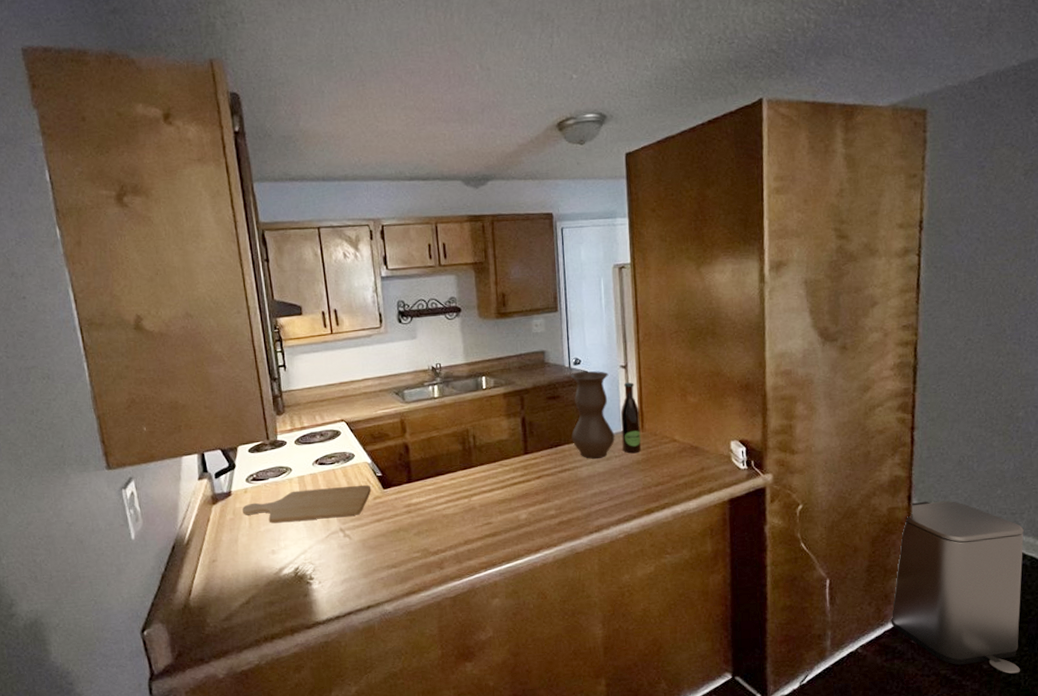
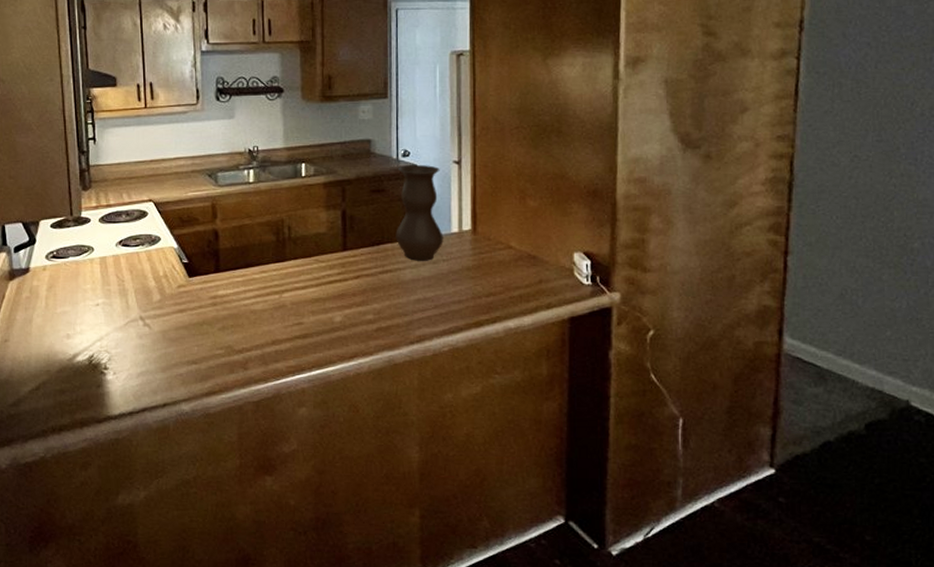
chopping board: present [242,485,372,524] -> none [40,271,176,306]
bottle: present [620,382,642,454] -> none [451,180,473,258]
pedal bin: present [890,501,1024,675] -> none [753,337,918,551]

